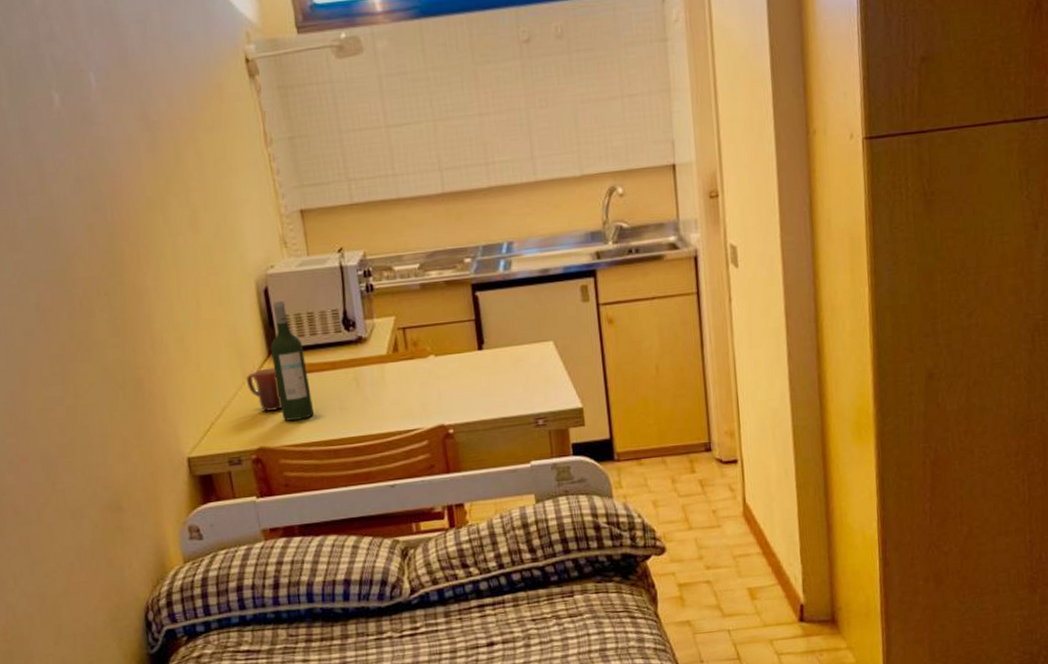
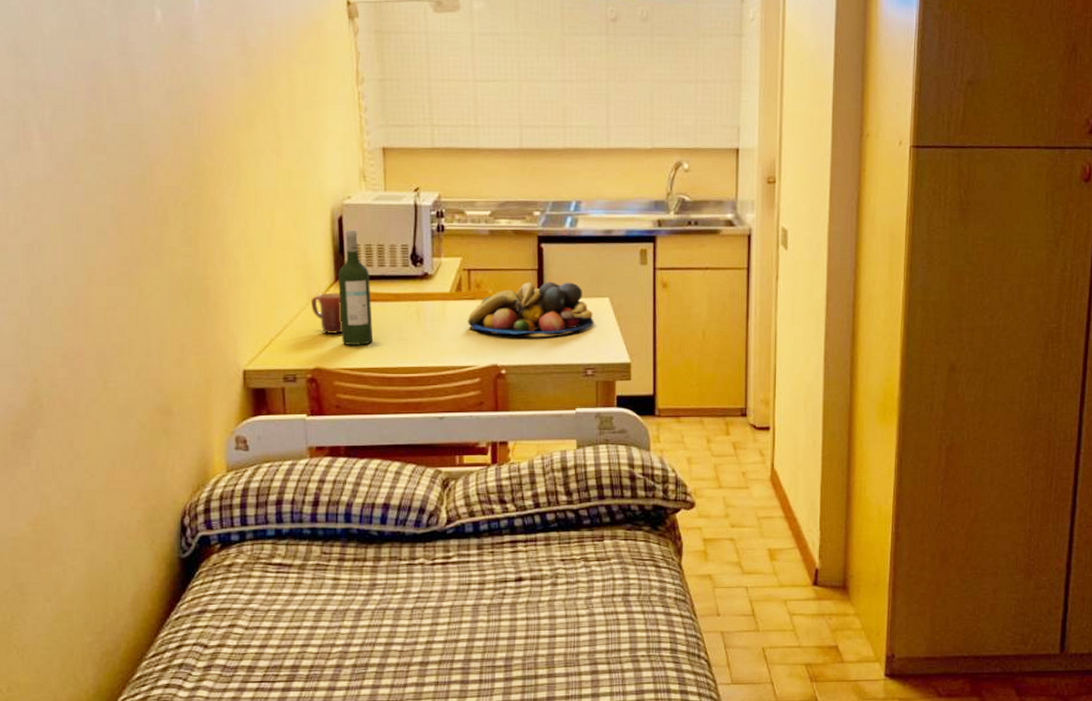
fruit bowl: none [408,329,540,393] -> present [468,282,594,335]

